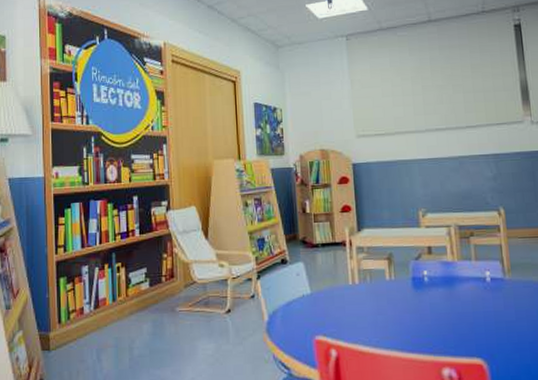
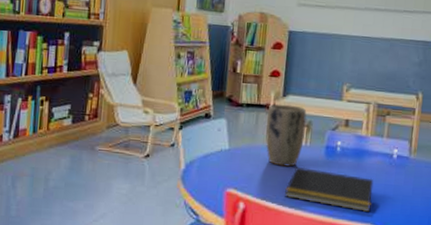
plant pot: none [345,238,389,305] -> present [265,103,307,167]
notepad: none [377,303,474,346] -> present [285,167,374,213]

